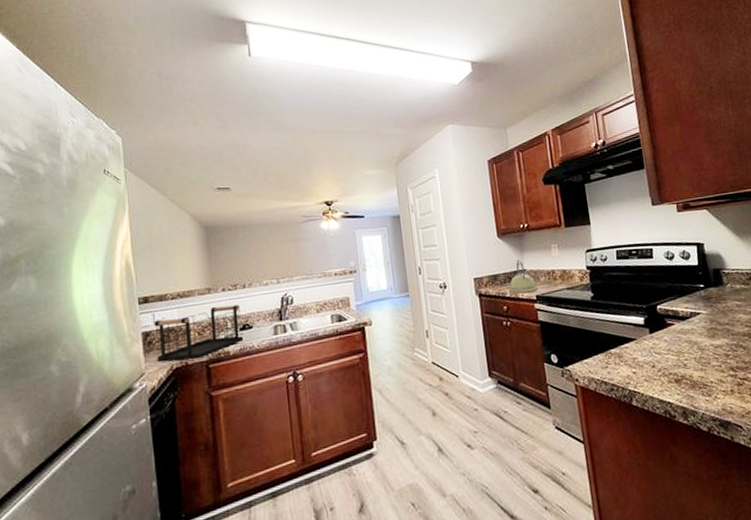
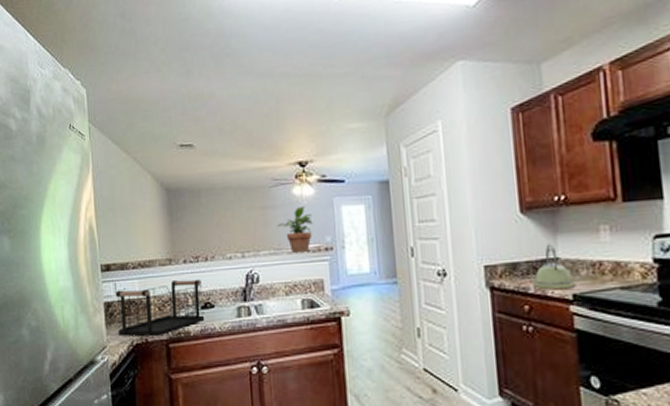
potted plant: none [308,238,339,278] -> present [277,207,313,254]

